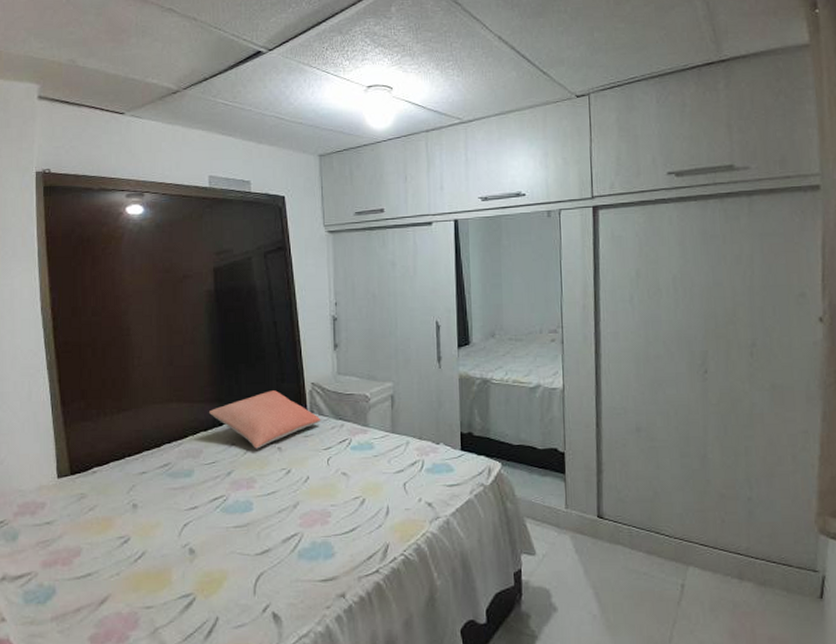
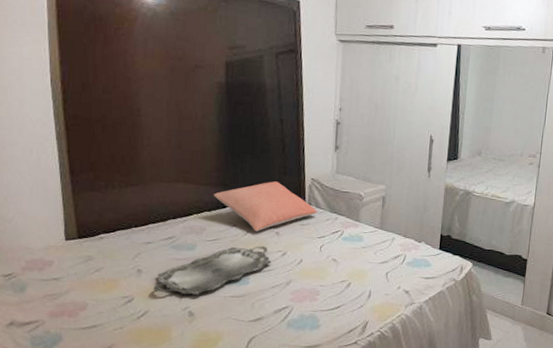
serving tray: none [150,465,275,529] -> present [153,246,271,295]

